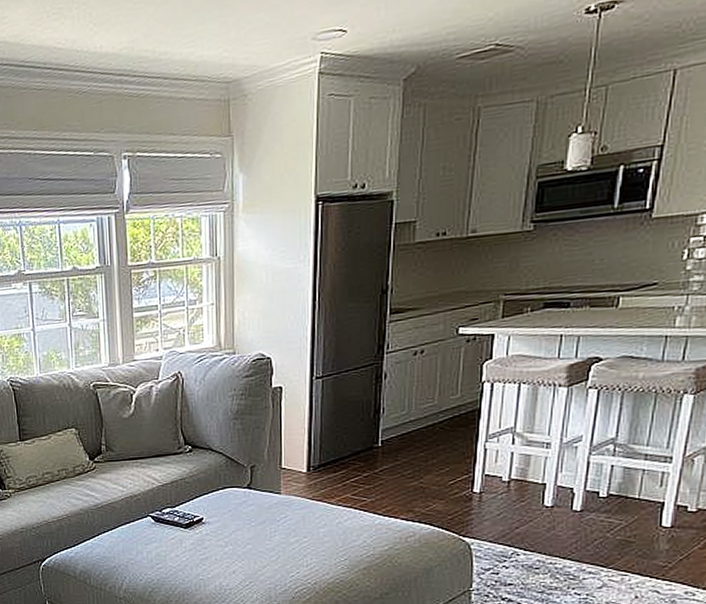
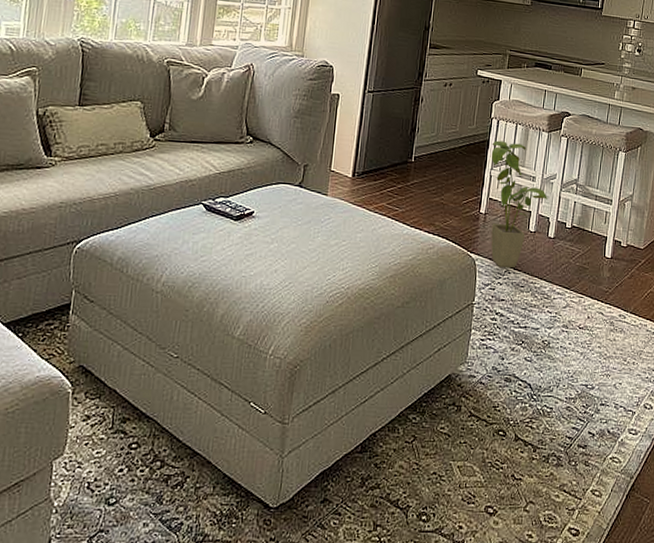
house plant: none [484,406,573,550] -> present [491,140,550,269]

